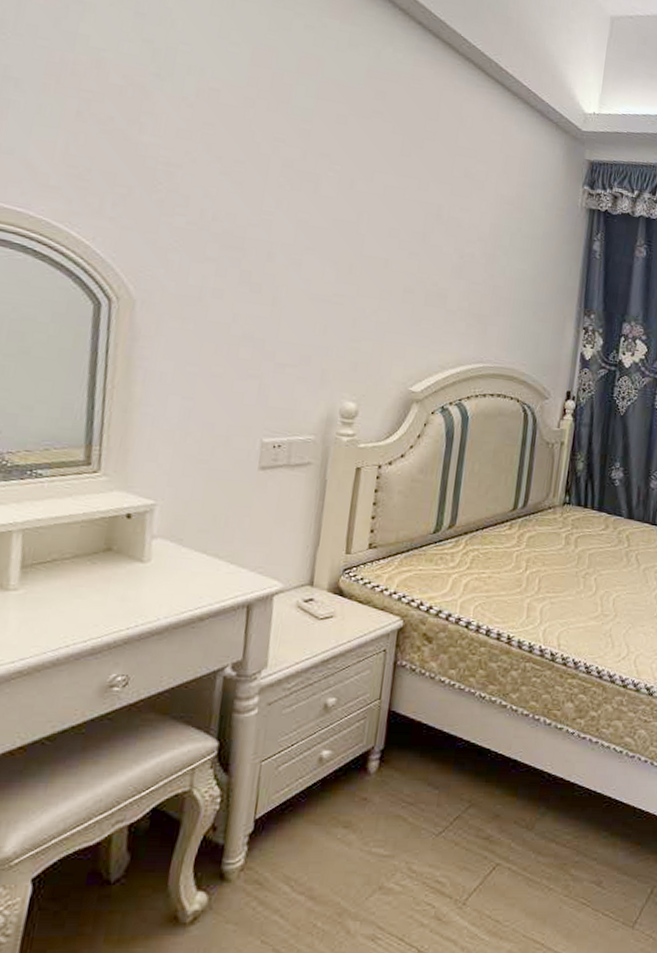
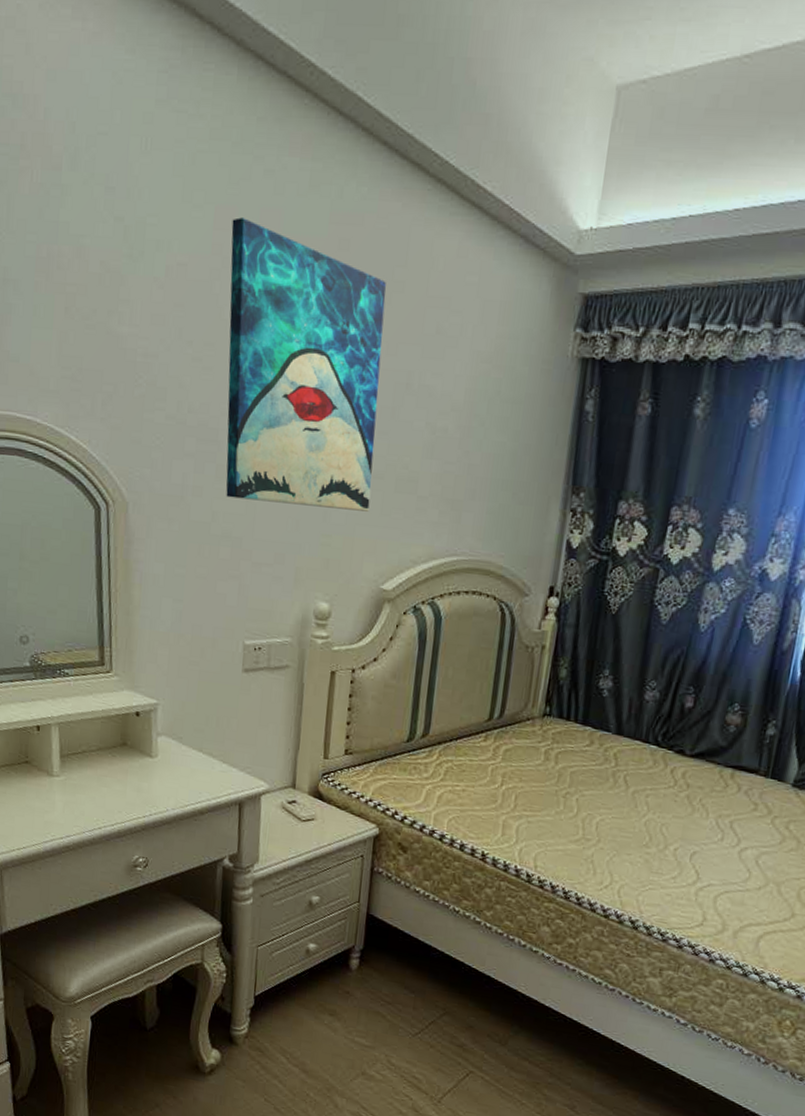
wall art: none [249,59,419,321] -> present [226,217,387,512]

